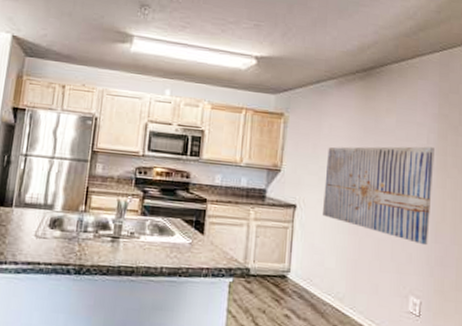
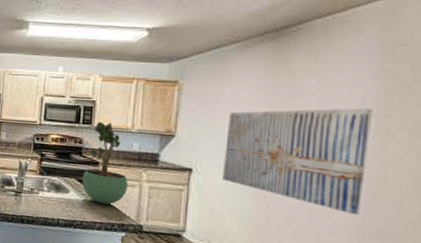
potted plant: none [188,154,237,247] -> present [82,122,129,205]

